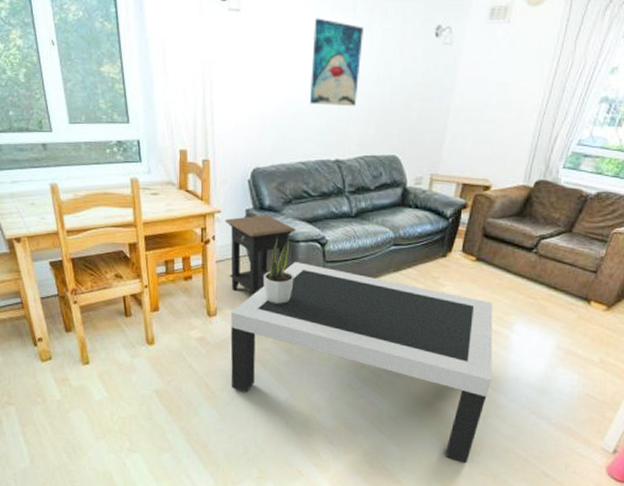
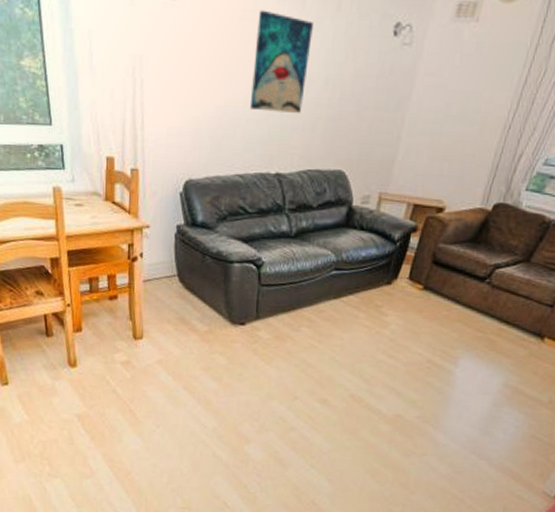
side table: present [224,215,296,297] -> none [153,232,230,321]
coffee table: present [230,262,493,464] -> none [156,284,439,502]
potted plant: present [263,237,294,305] -> none [193,257,227,329]

